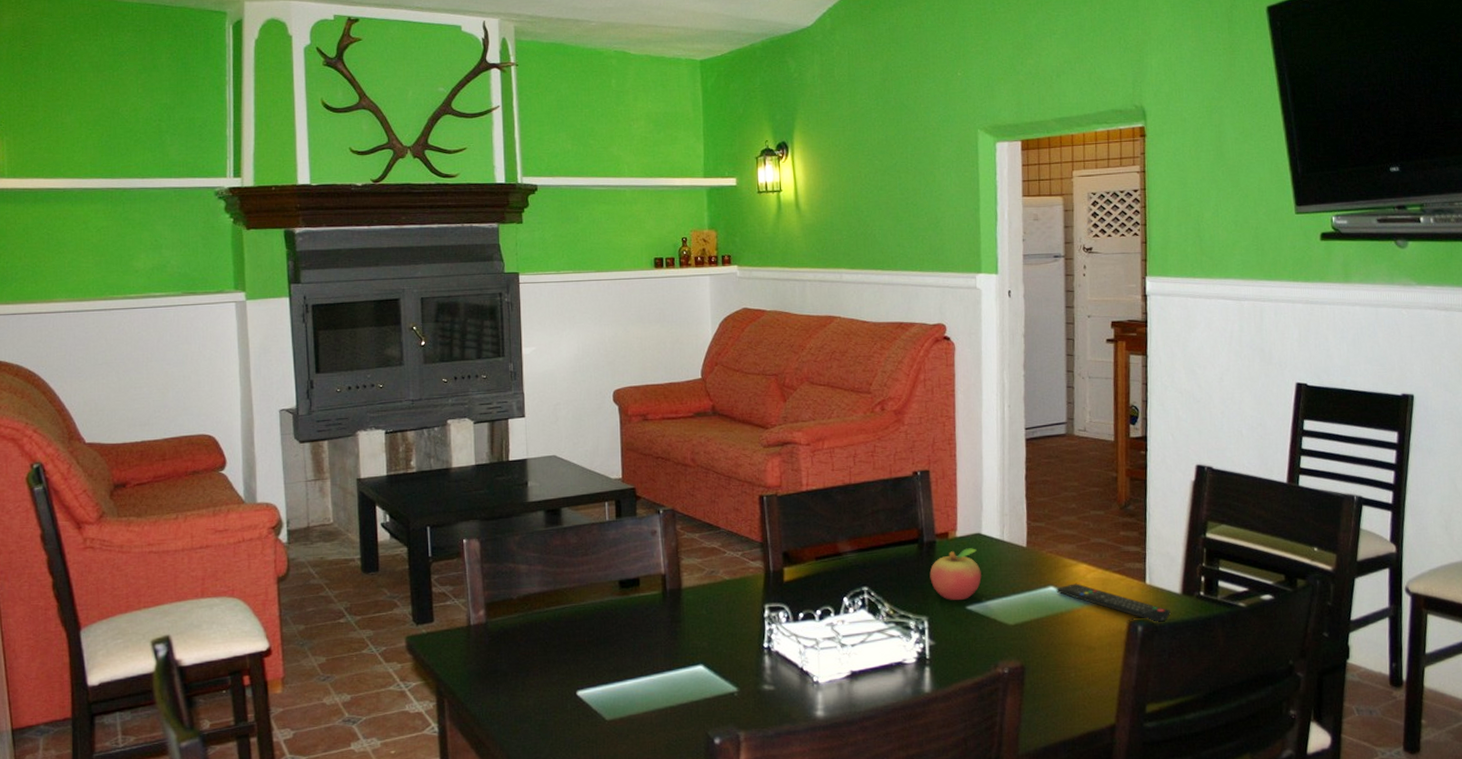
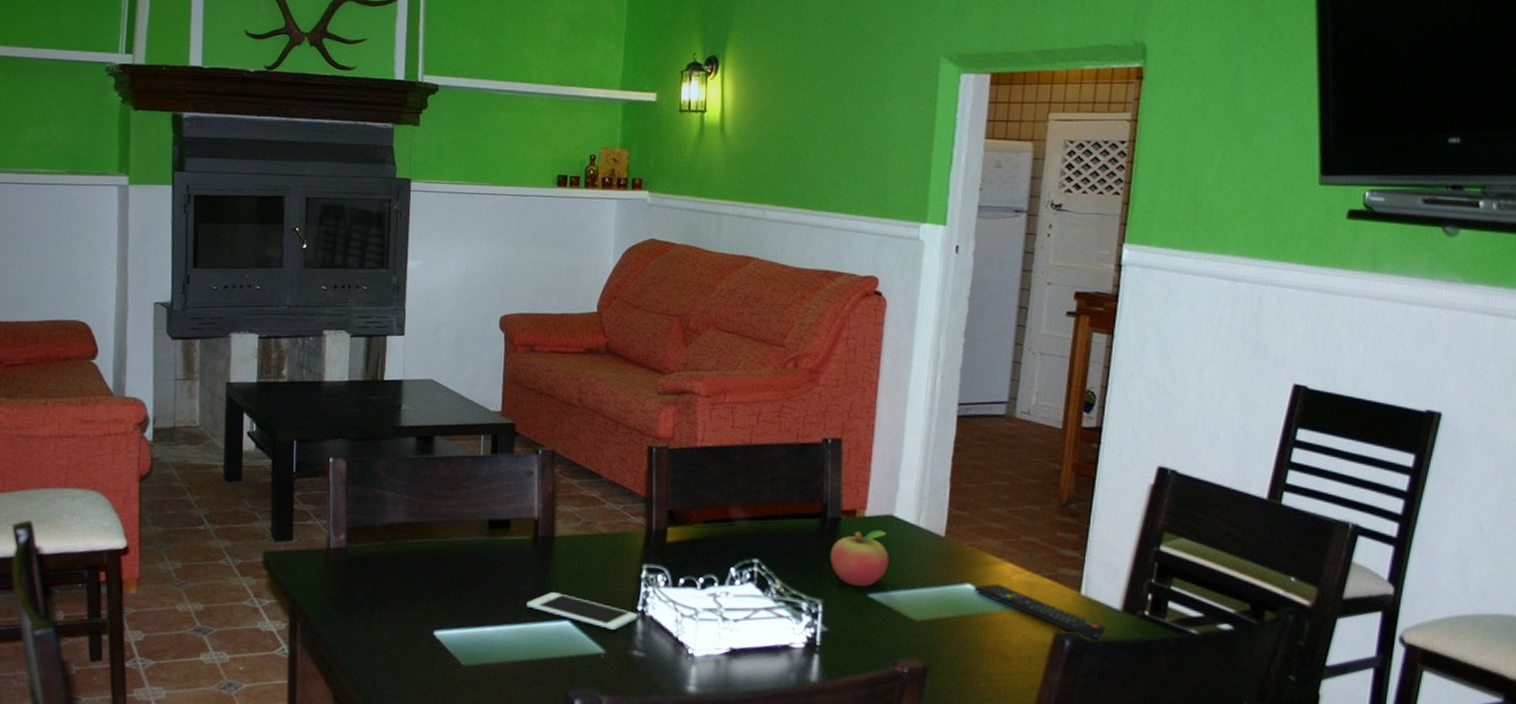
cell phone: none [661,640,765,668] -> present [526,592,638,630]

